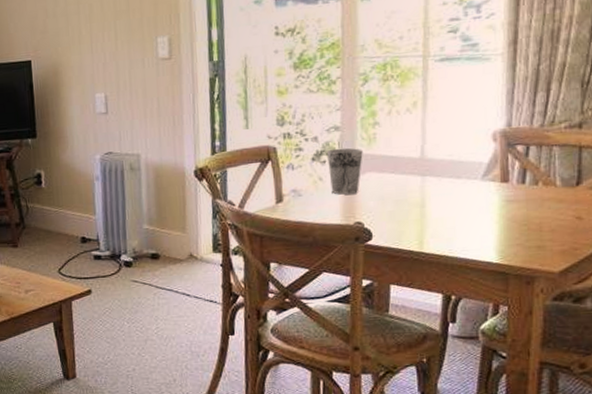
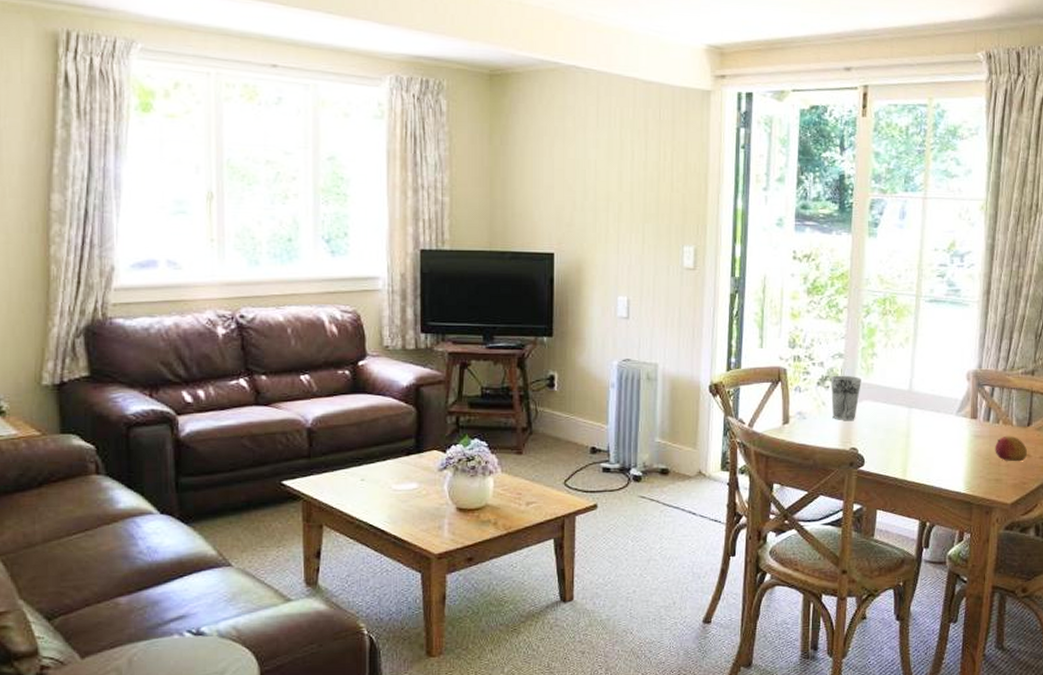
fruit: none [534,197,579,226] -> present [995,435,1028,462]

